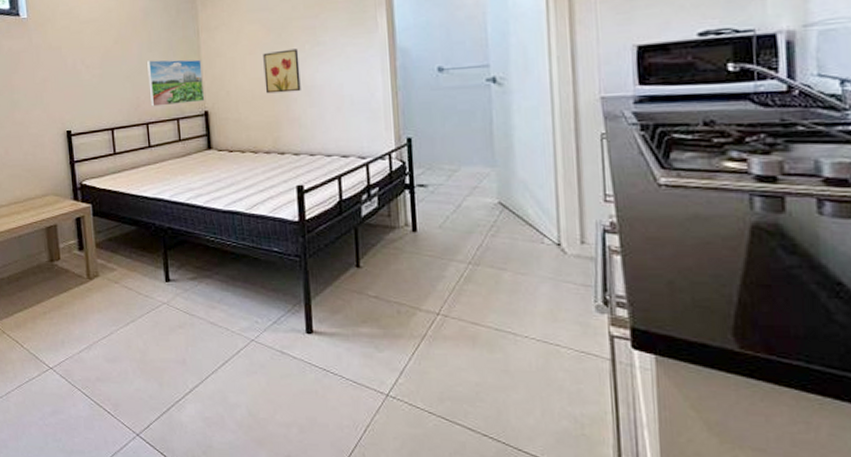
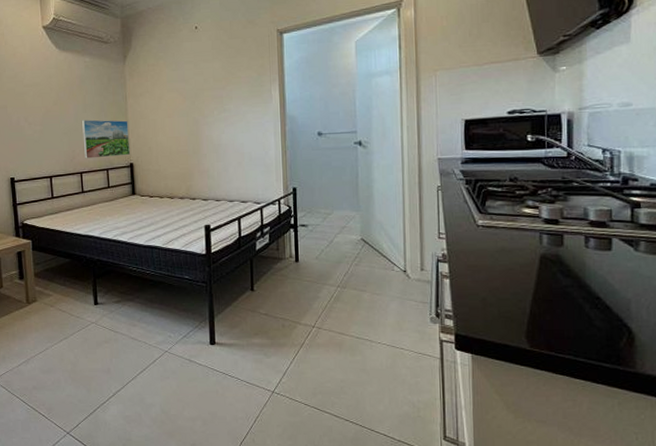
wall art: present [263,49,301,94] -> none [180,114,210,150]

